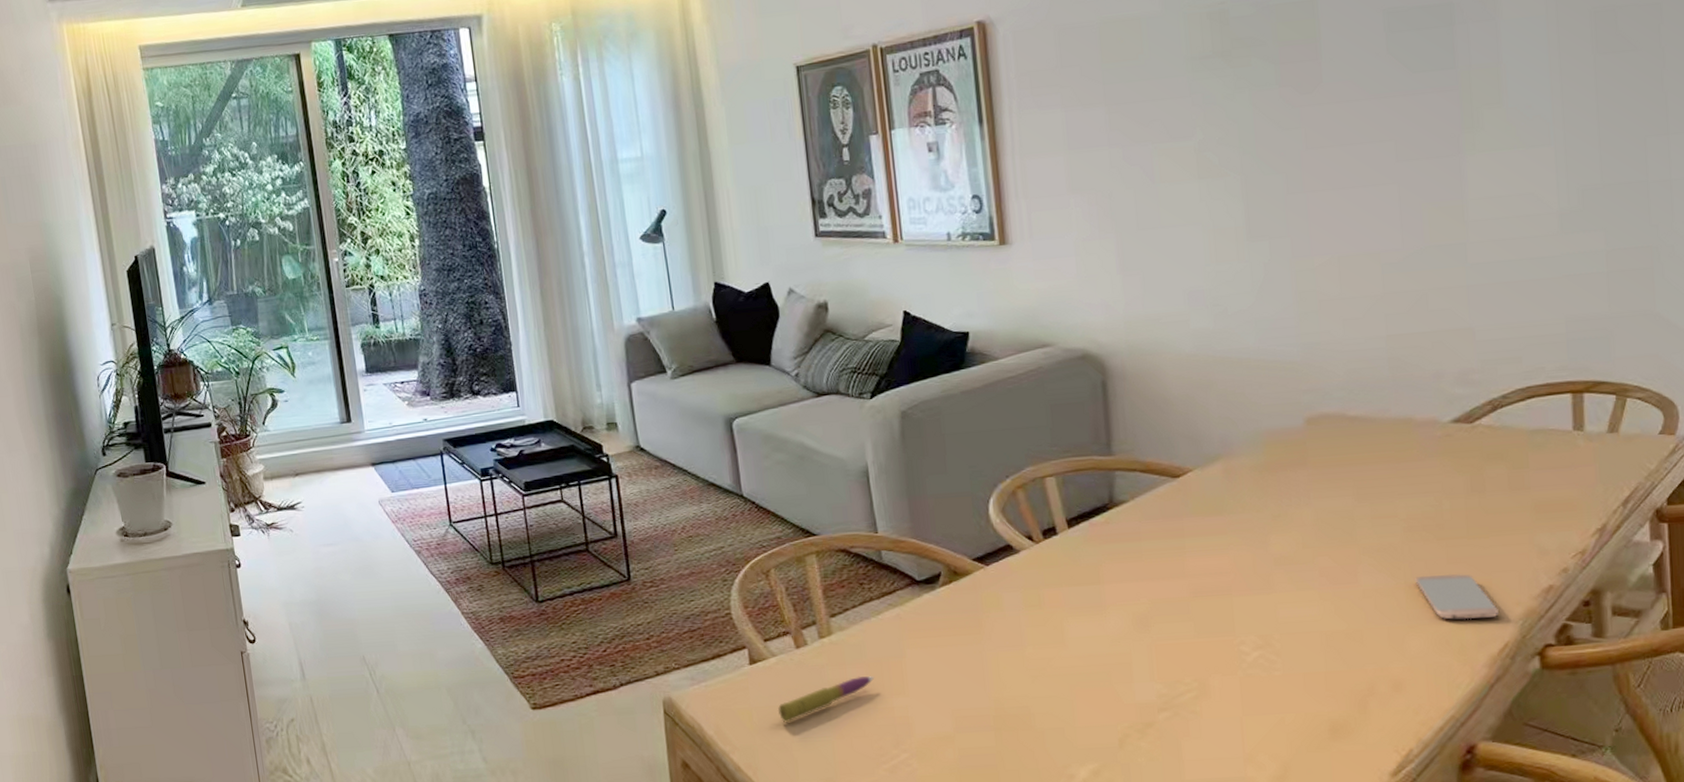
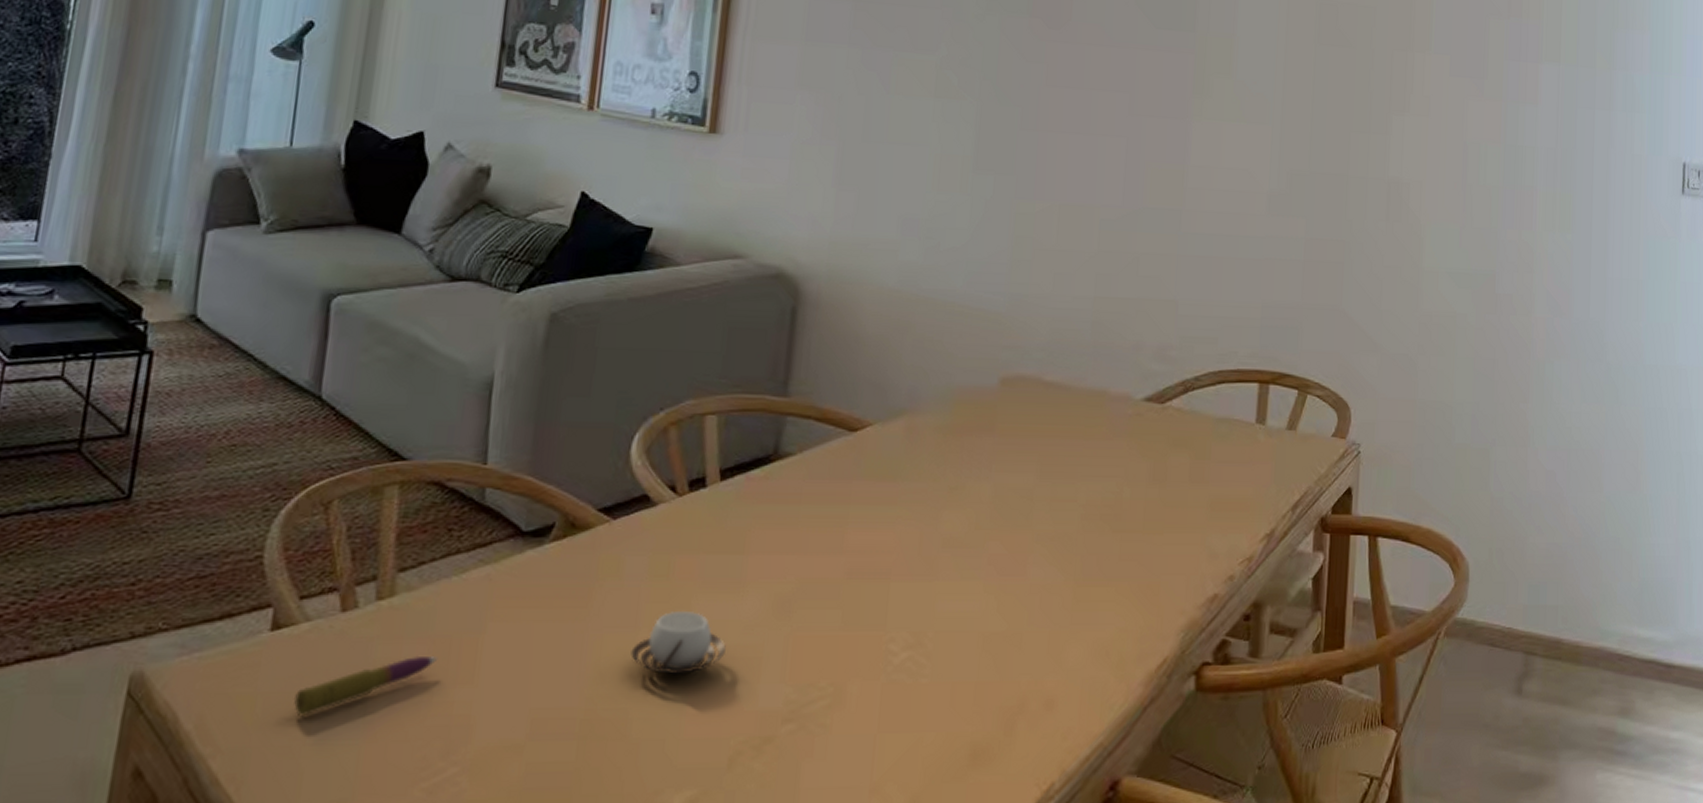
cup: none [1022,631,1100,679] -> present [630,612,726,674]
smartphone: present [1415,573,1499,620] -> none [1084,572,1162,628]

